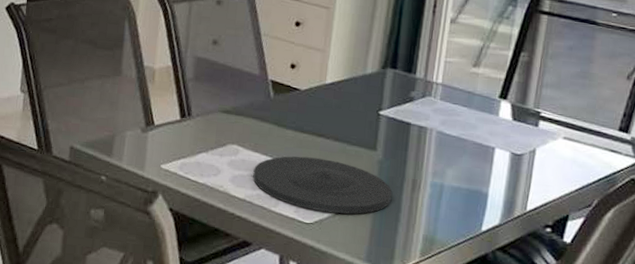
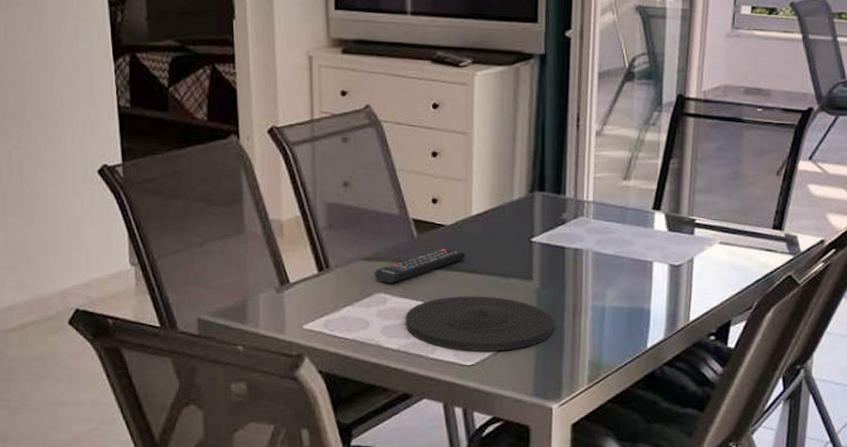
remote control: none [230,110,316,137] -> present [374,248,465,283]

